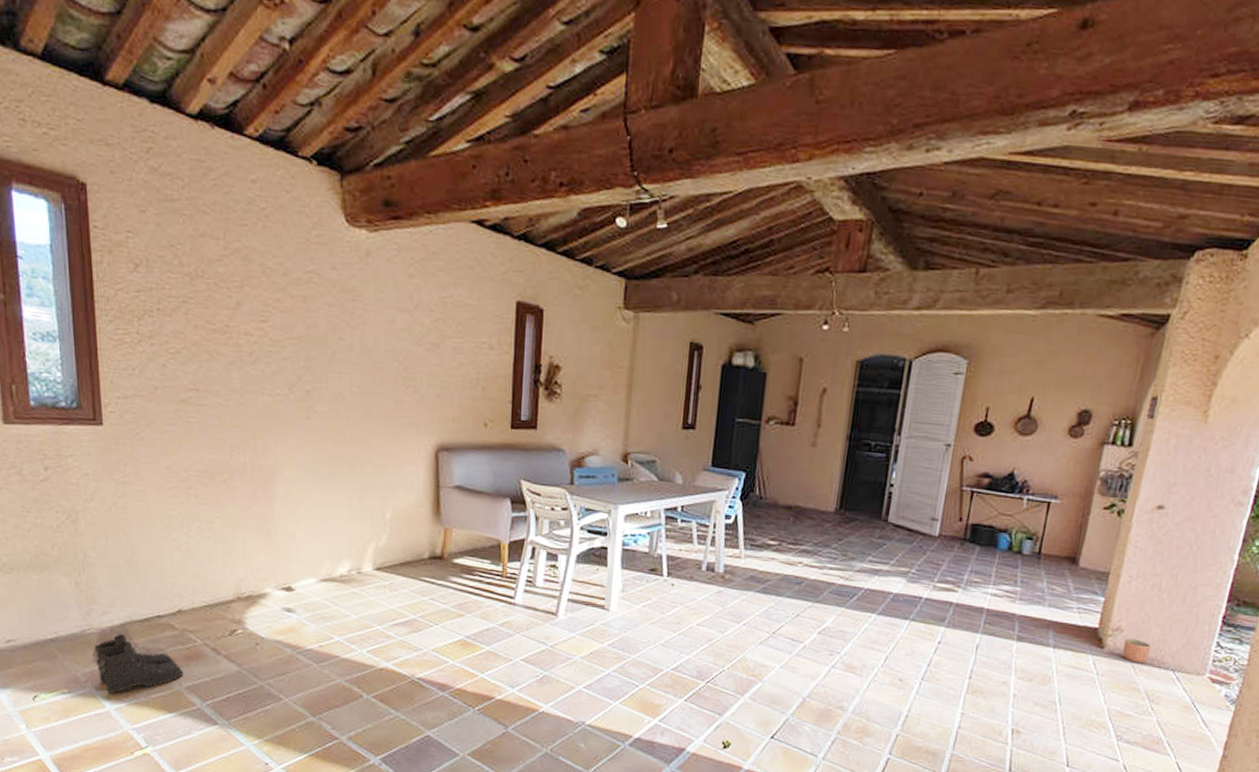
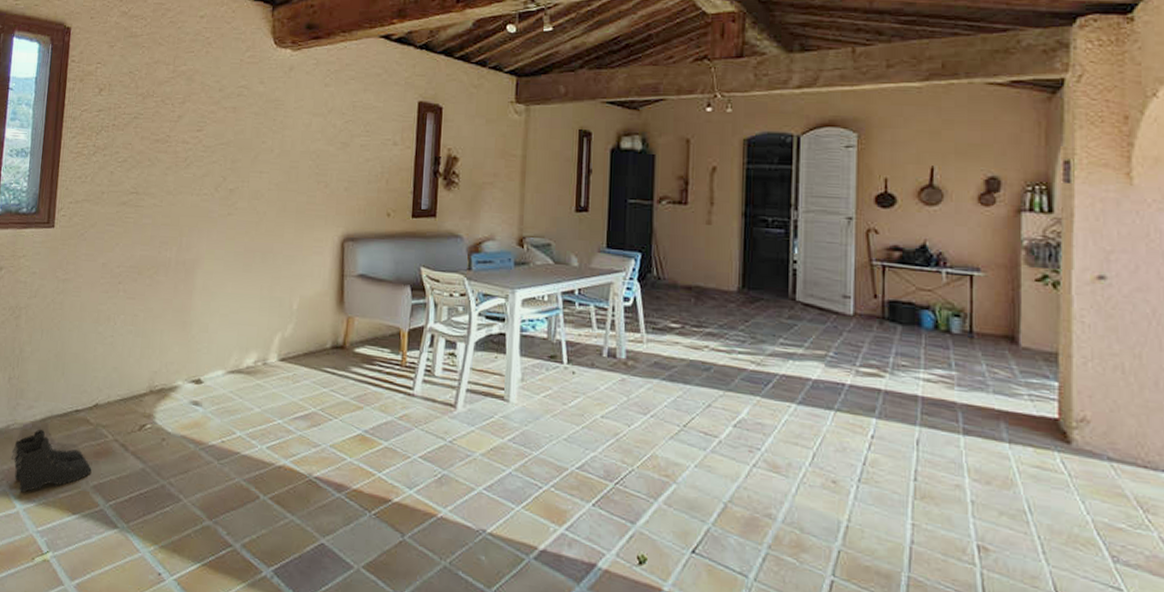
planter: present [1122,638,1152,663] -> none [1094,431,1130,463]

